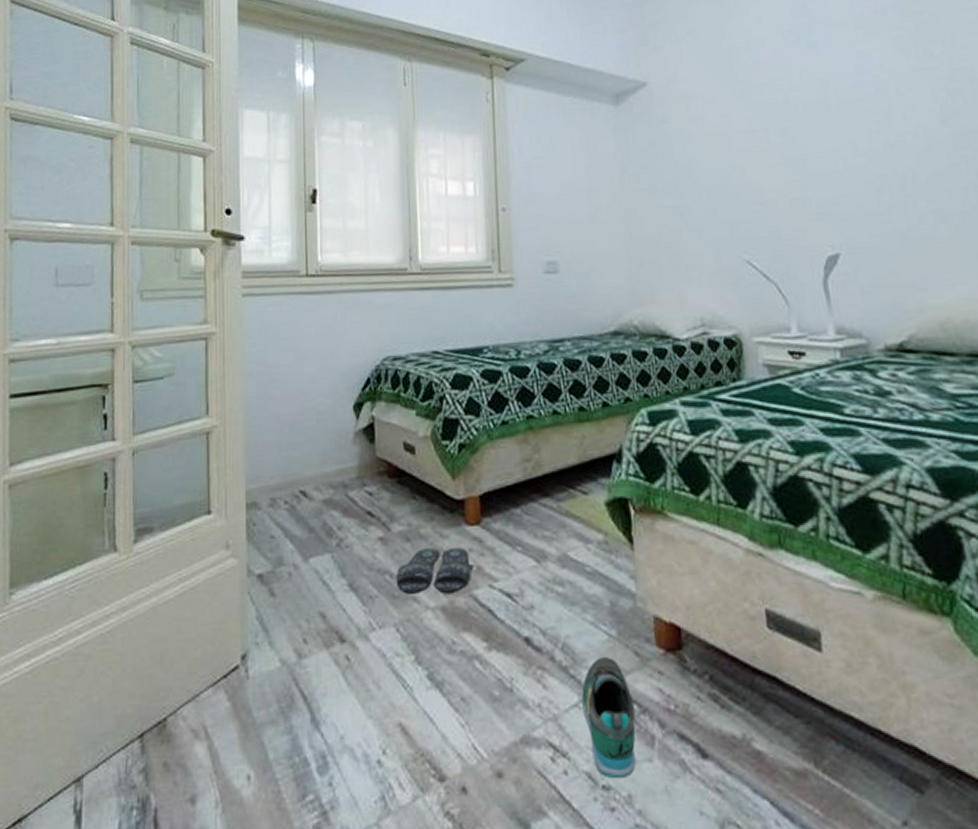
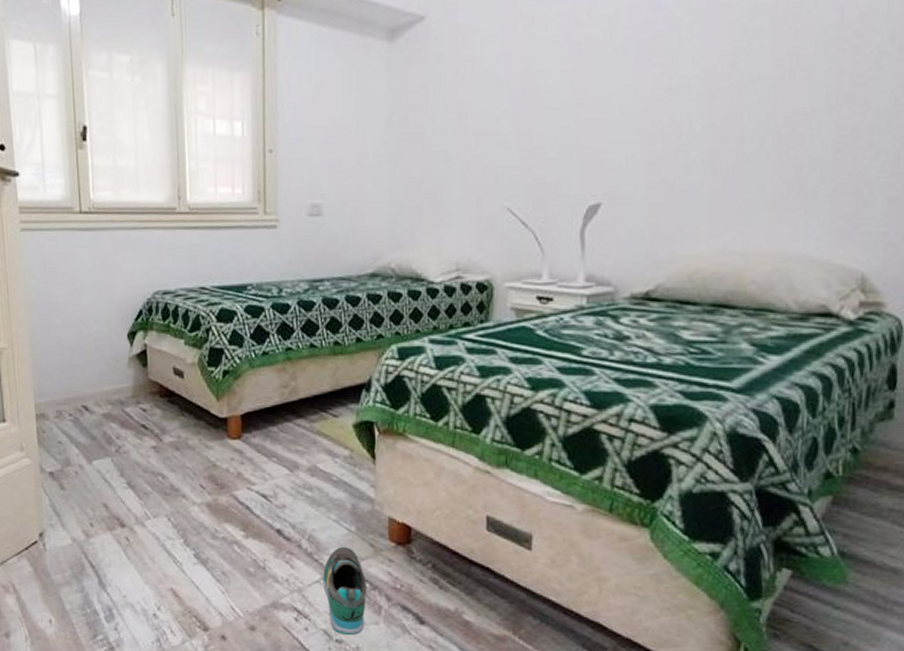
slippers: present [396,547,474,594] -> none [167,456,235,492]

